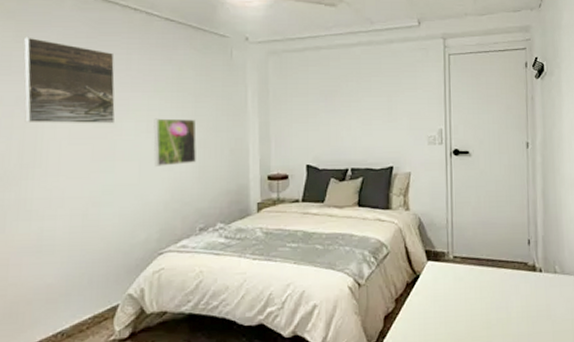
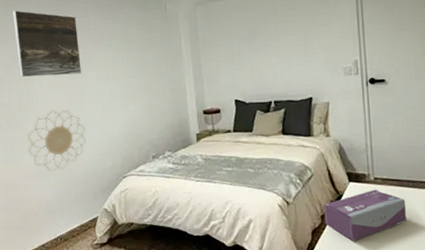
decorative wall piece: none [27,167,112,245] -> present [27,110,86,171]
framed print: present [153,118,197,166] -> none [110,66,145,107]
tissue box: none [399,268,485,327] -> present [323,189,407,241]

